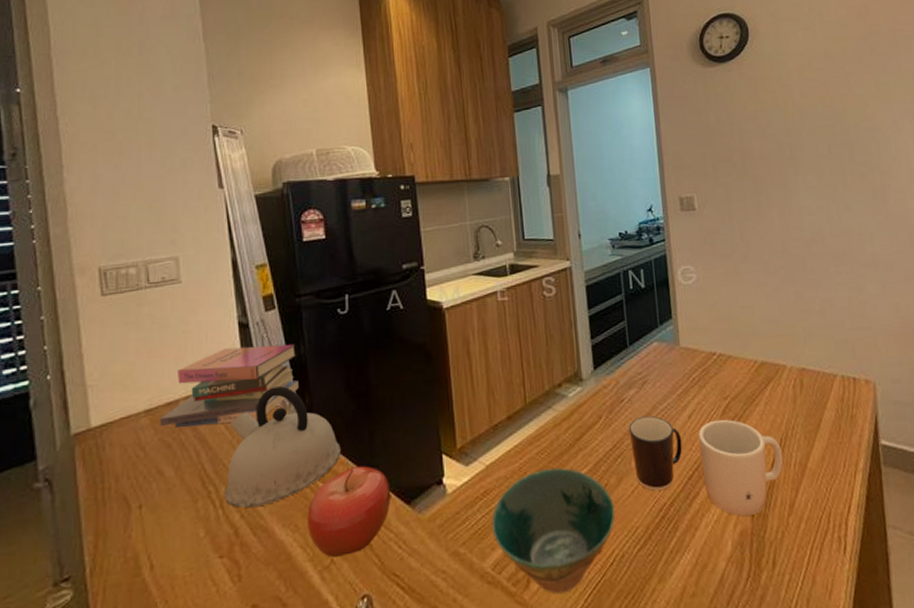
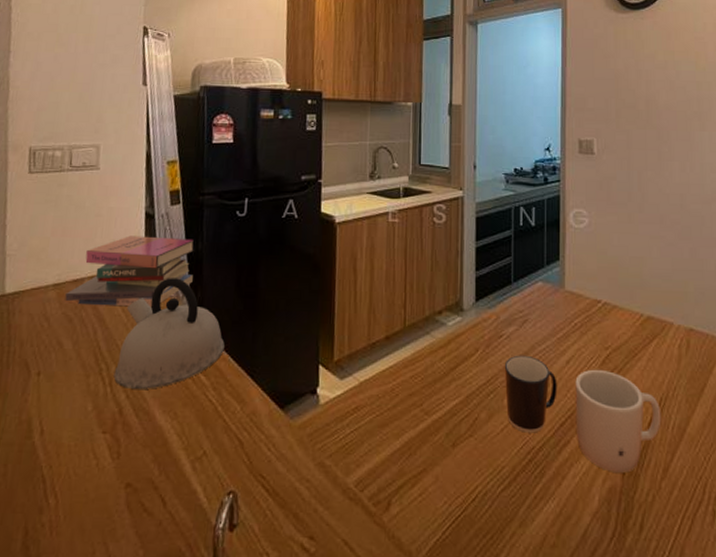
fruit: present [307,466,391,557] -> none [185,365,267,450]
bowl: present [491,467,616,594] -> none [359,393,482,522]

